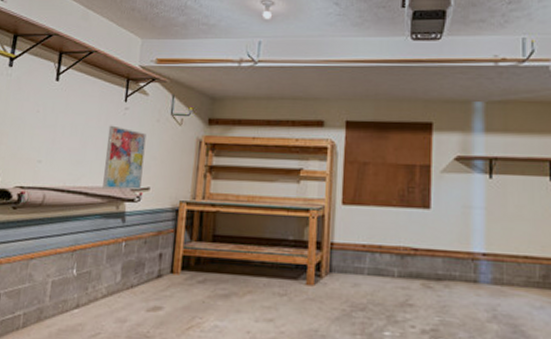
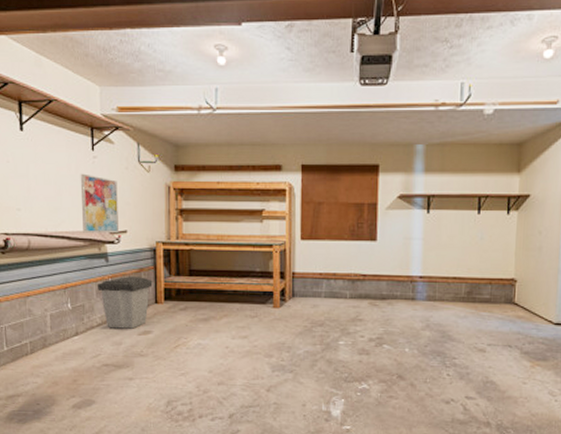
trash can: none [108,240,171,303] -> present [96,276,153,329]

